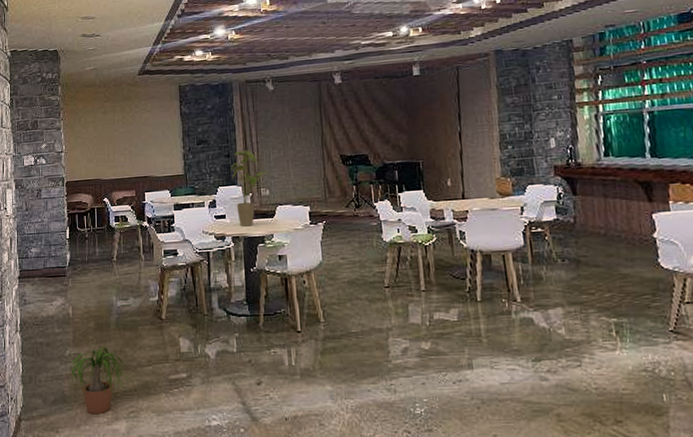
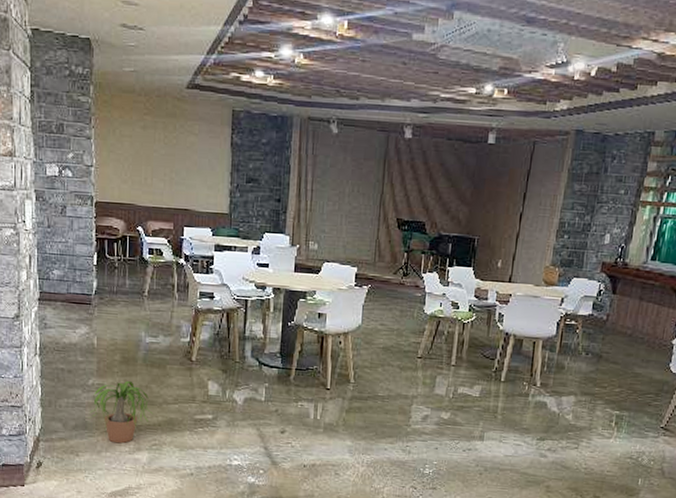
house plant: present [230,150,270,227] -> none [279,196,321,279]

